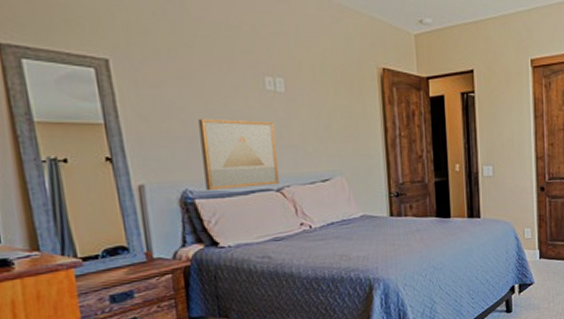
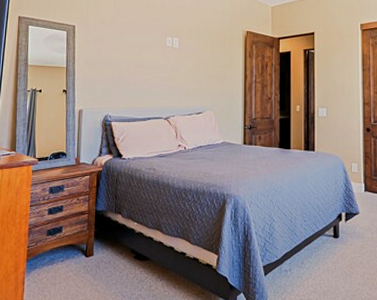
wall art: present [198,118,280,191] -> none [120,65,169,117]

